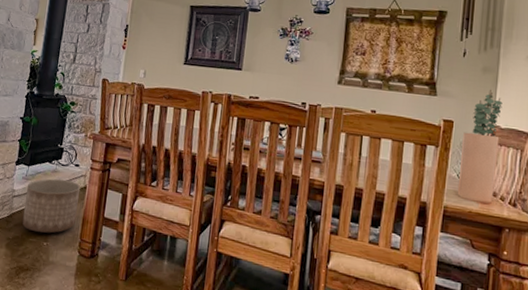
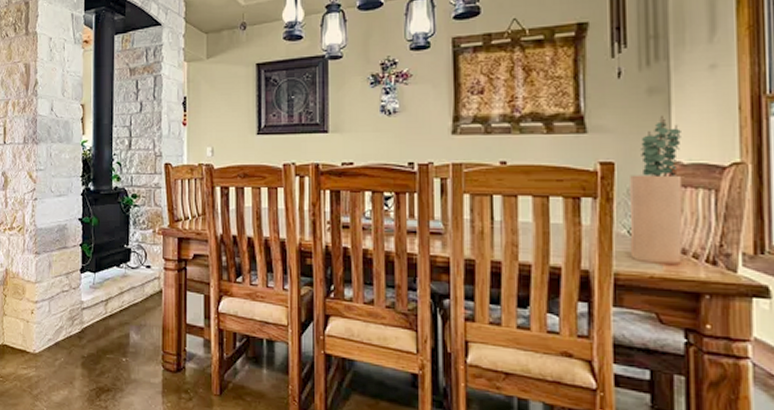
planter: present [22,178,81,233] -> none [95,284,156,348]

